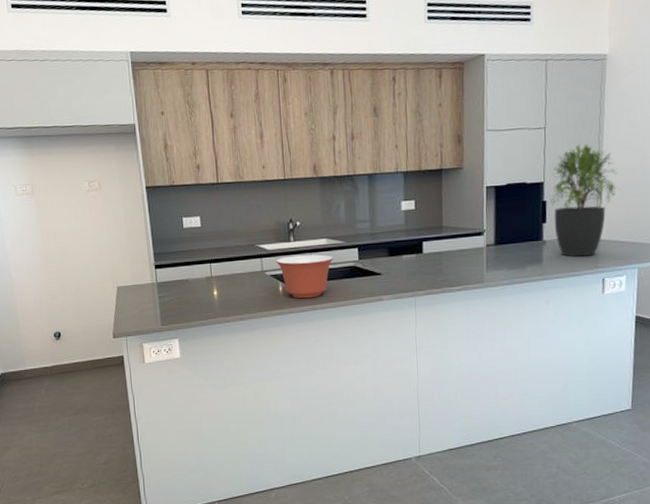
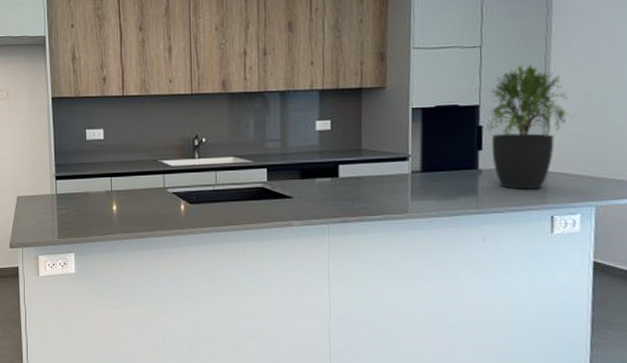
mixing bowl: present [276,254,334,299] -> none [179,173,241,219]

